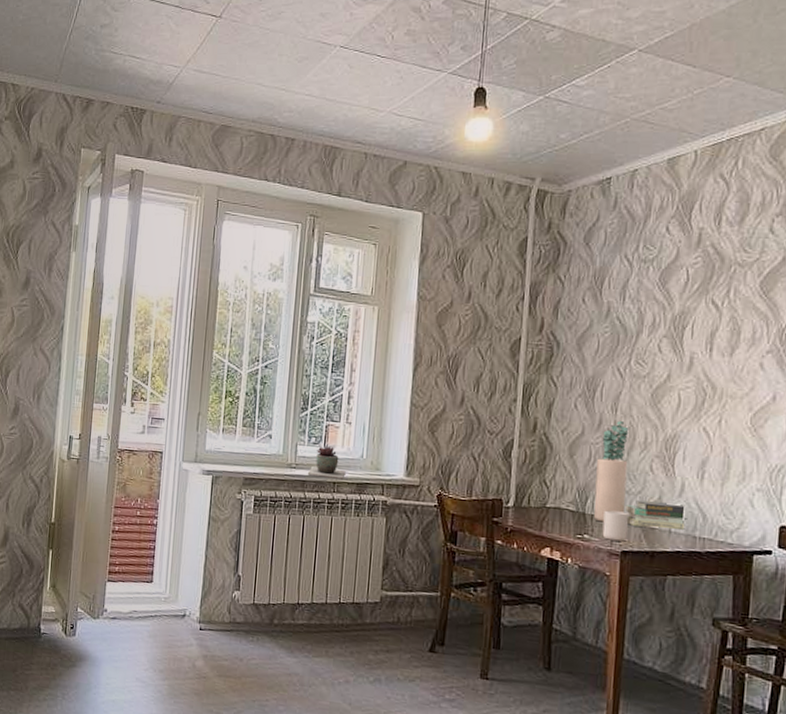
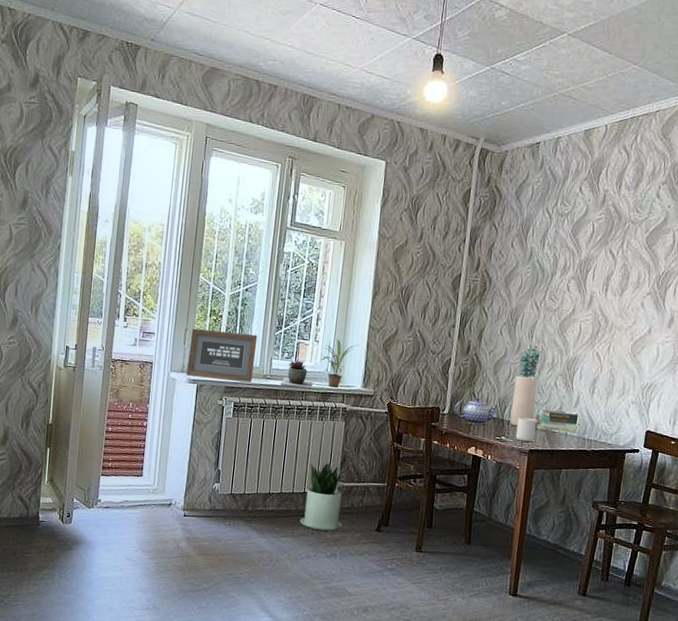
picture frame: none [199,412,280,473] -> present [186,328,258,383]
planter: none [335,566,388,651] -> present [299,462,343,532]
potted plant: none [355,420,400,478] -> present [321,339,360,388]
teapot: none [521,486,578,521] -> present [454,397,499,425]

